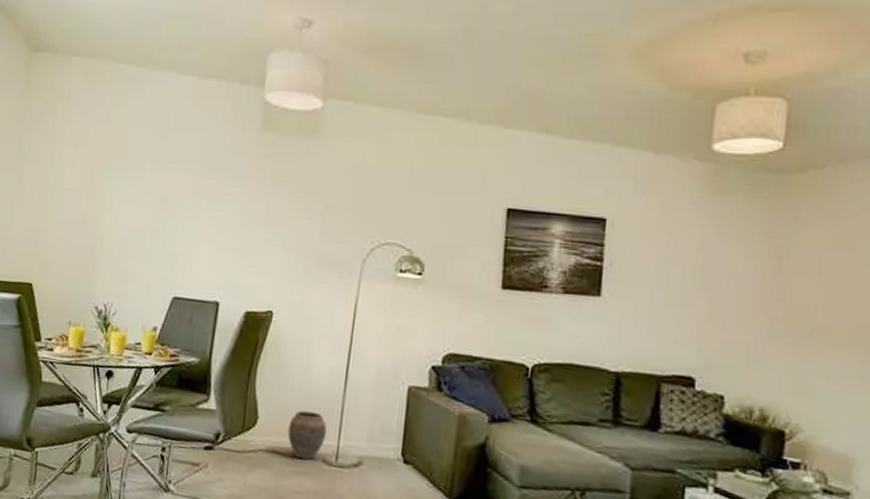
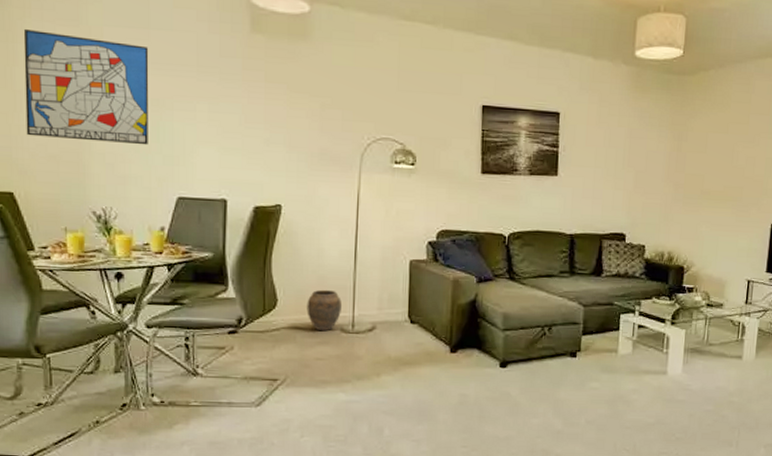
wall art: none [51,130,165,243] -> present [23,28,149,146]

